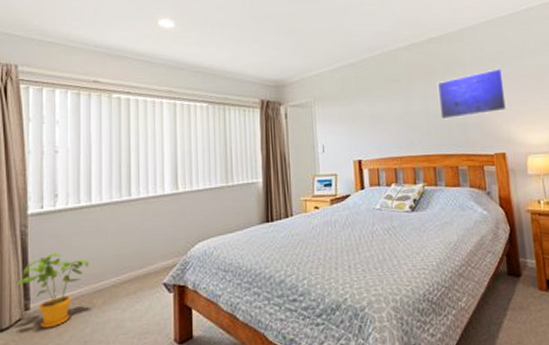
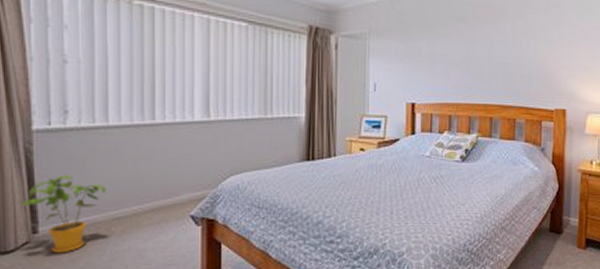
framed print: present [437,68,507,120] -> none [504,18,577,68]

